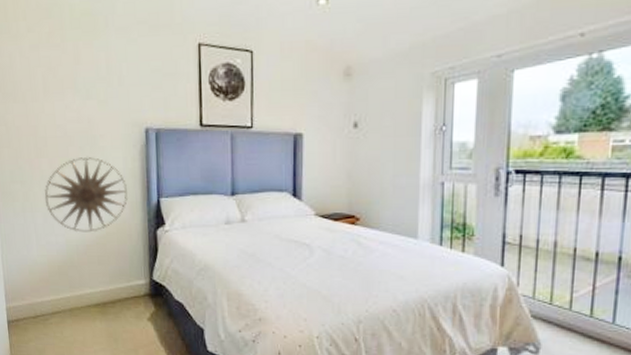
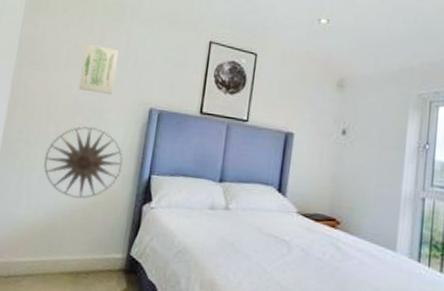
wall art: none [61,64,102,119] -> present [78,43,120,94]

